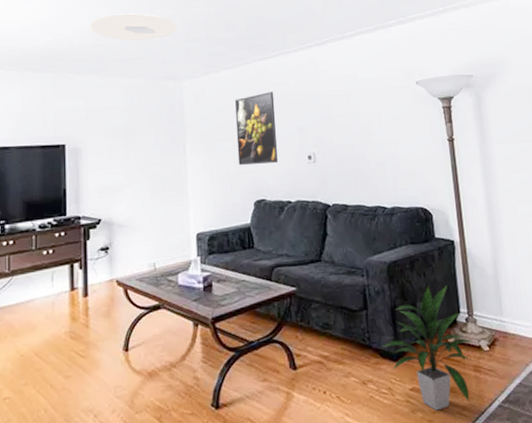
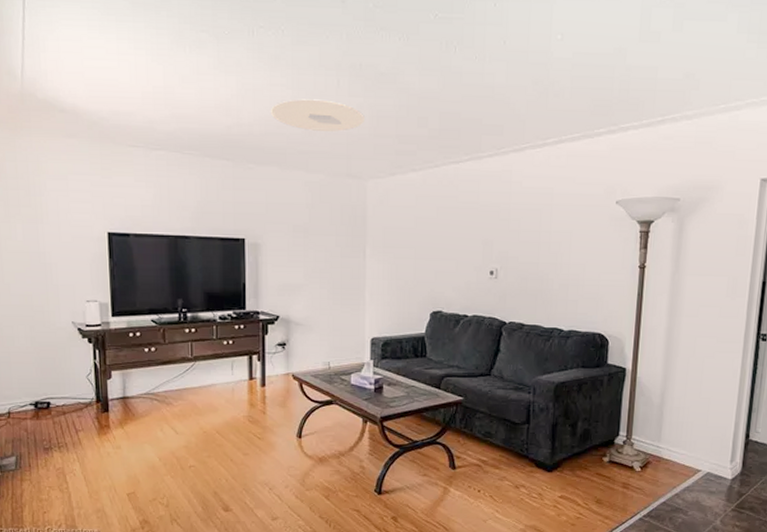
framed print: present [234,92,278,165] -> none [418,200,462,275]
indoor plant: present [382,285,473,411] -> none [538,408,627,517]

